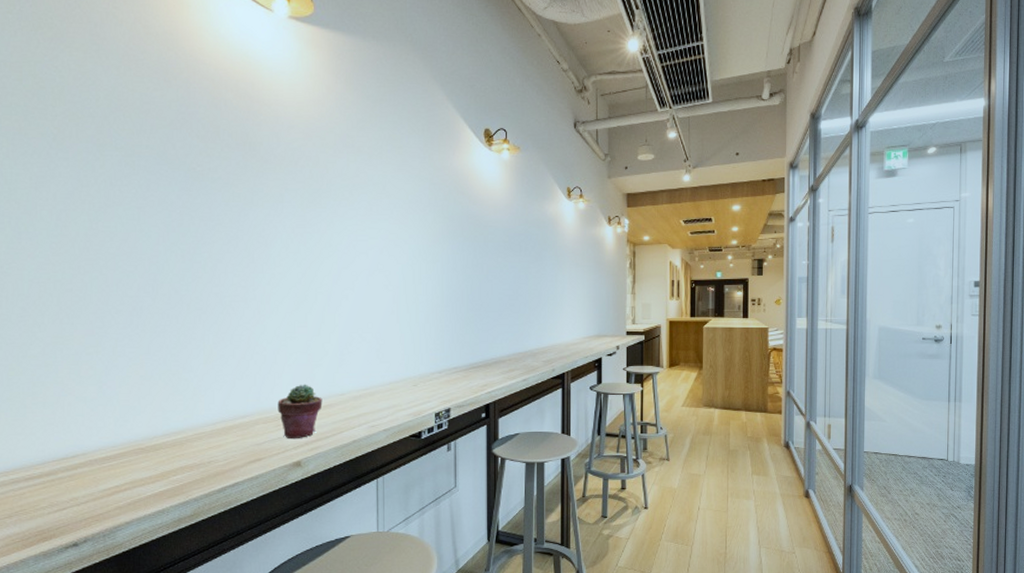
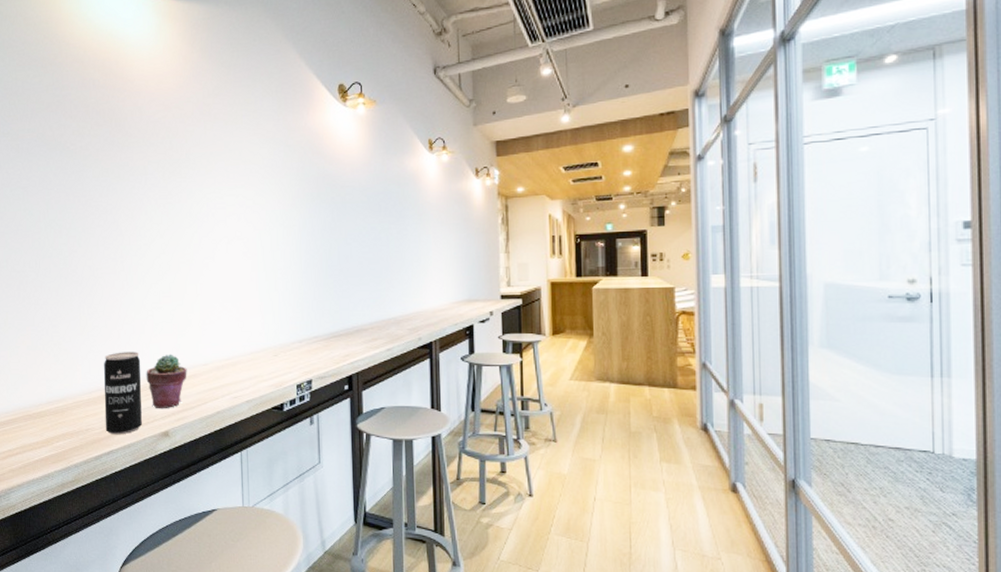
beverage can: none [230,382,272,467] -> present [104,352,142,435]

